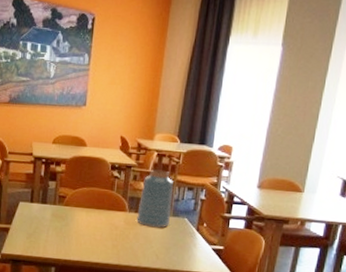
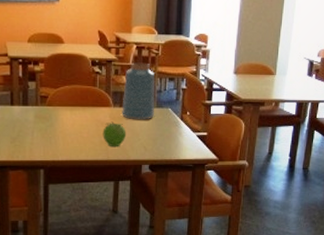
fruit: none [115,226,140,253] -> present [103,121,127,147]

